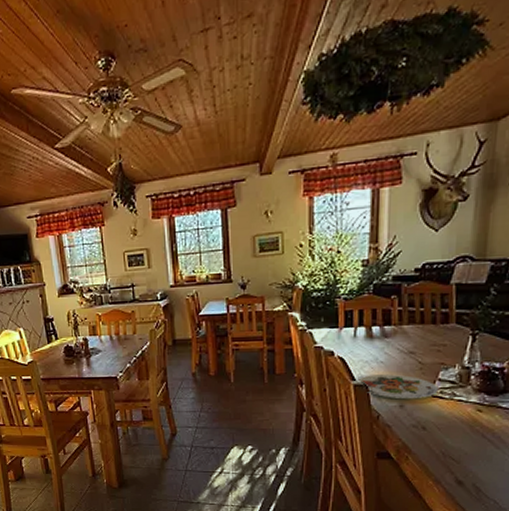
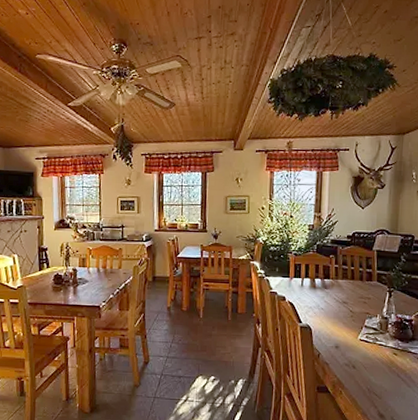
plate: present [356,374,438,398] -> none [302,319,365,341]

